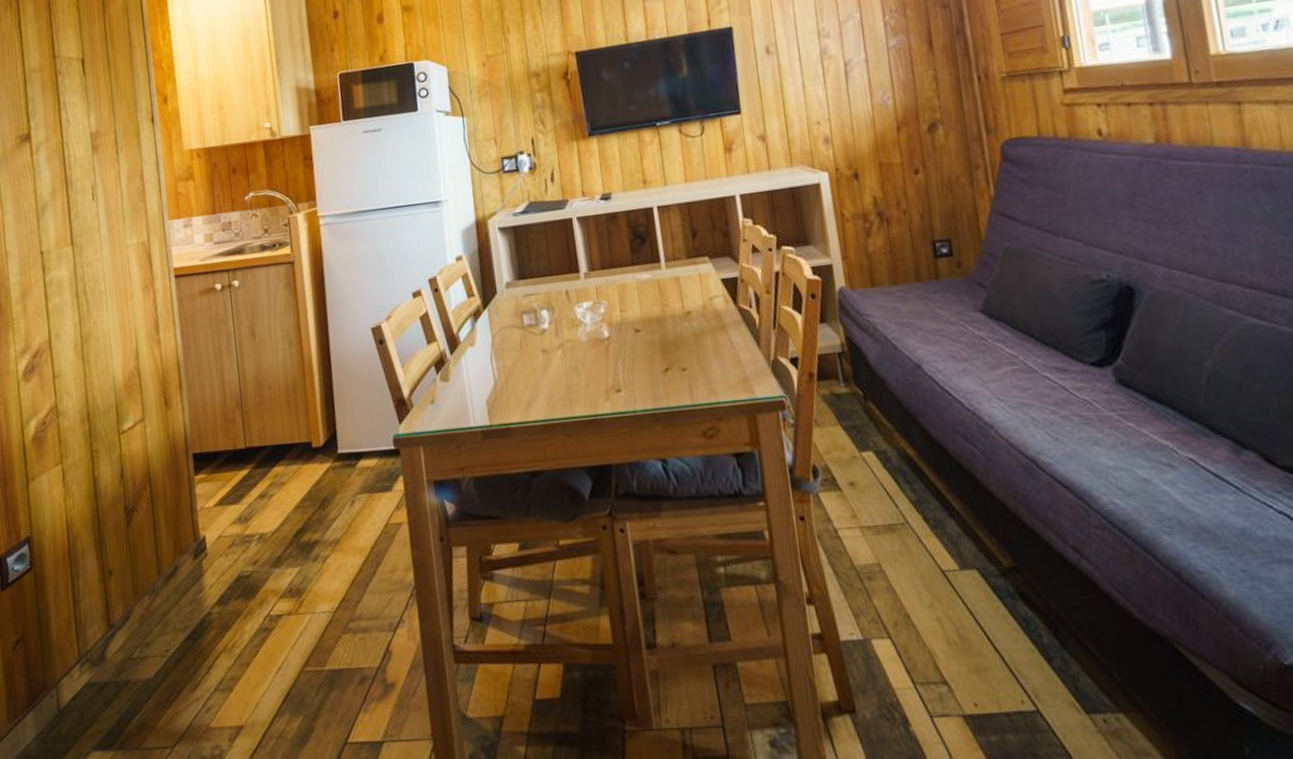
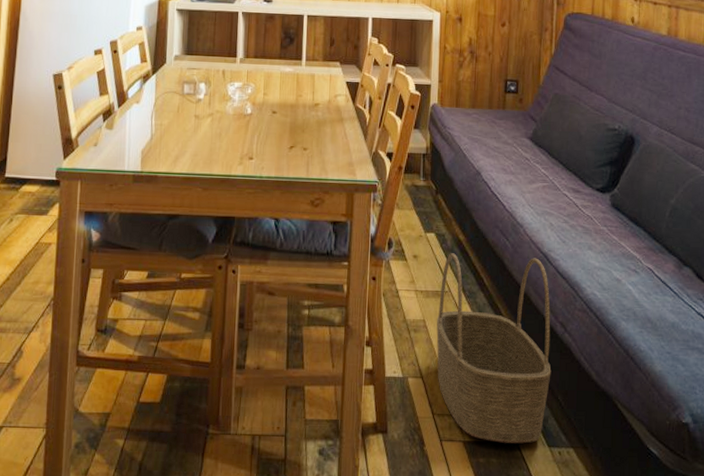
basket: none [893,465,1073,714] -> present [436,253,551,444]

